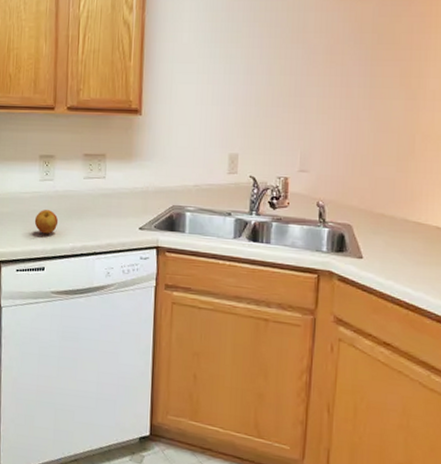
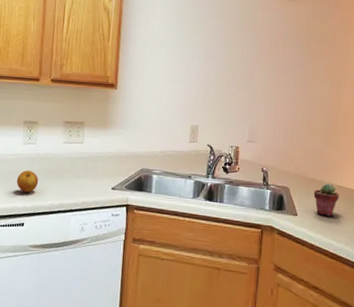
potted succulent: none [383,219,417,259] -> present [313,183,339,217]

